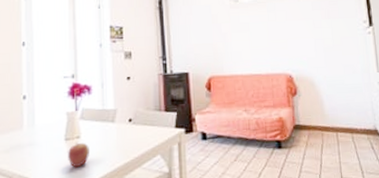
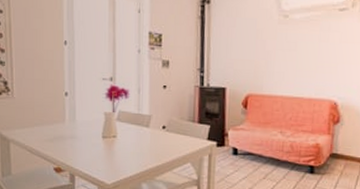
apple: present [68,142,91,168] -> none [105,141,125,164]

